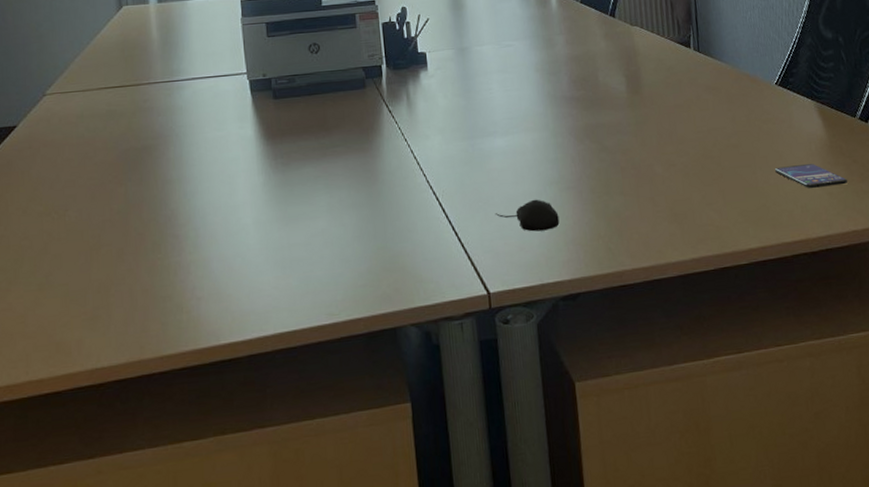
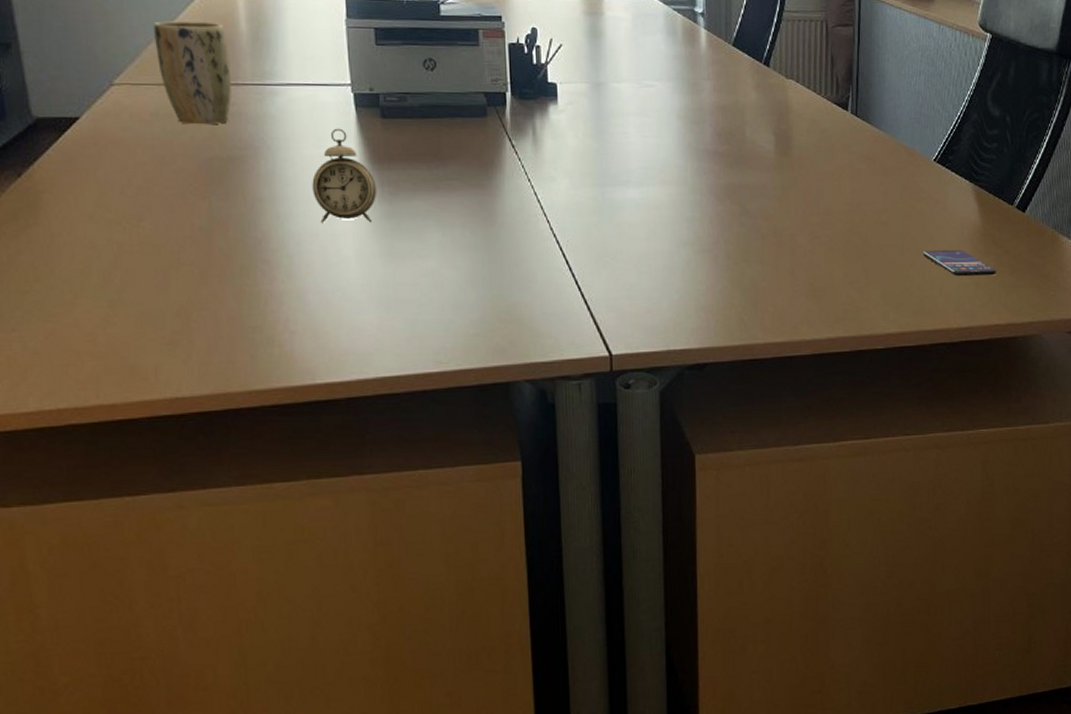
plant pot: none [79,33,146,122] -> present [152,21,232,125]
alarm clock: none [214,111,272,197] -> present [312,128,378,223]
computer mouse: present [495,199,560,232] -> none [622,259,692,294]

